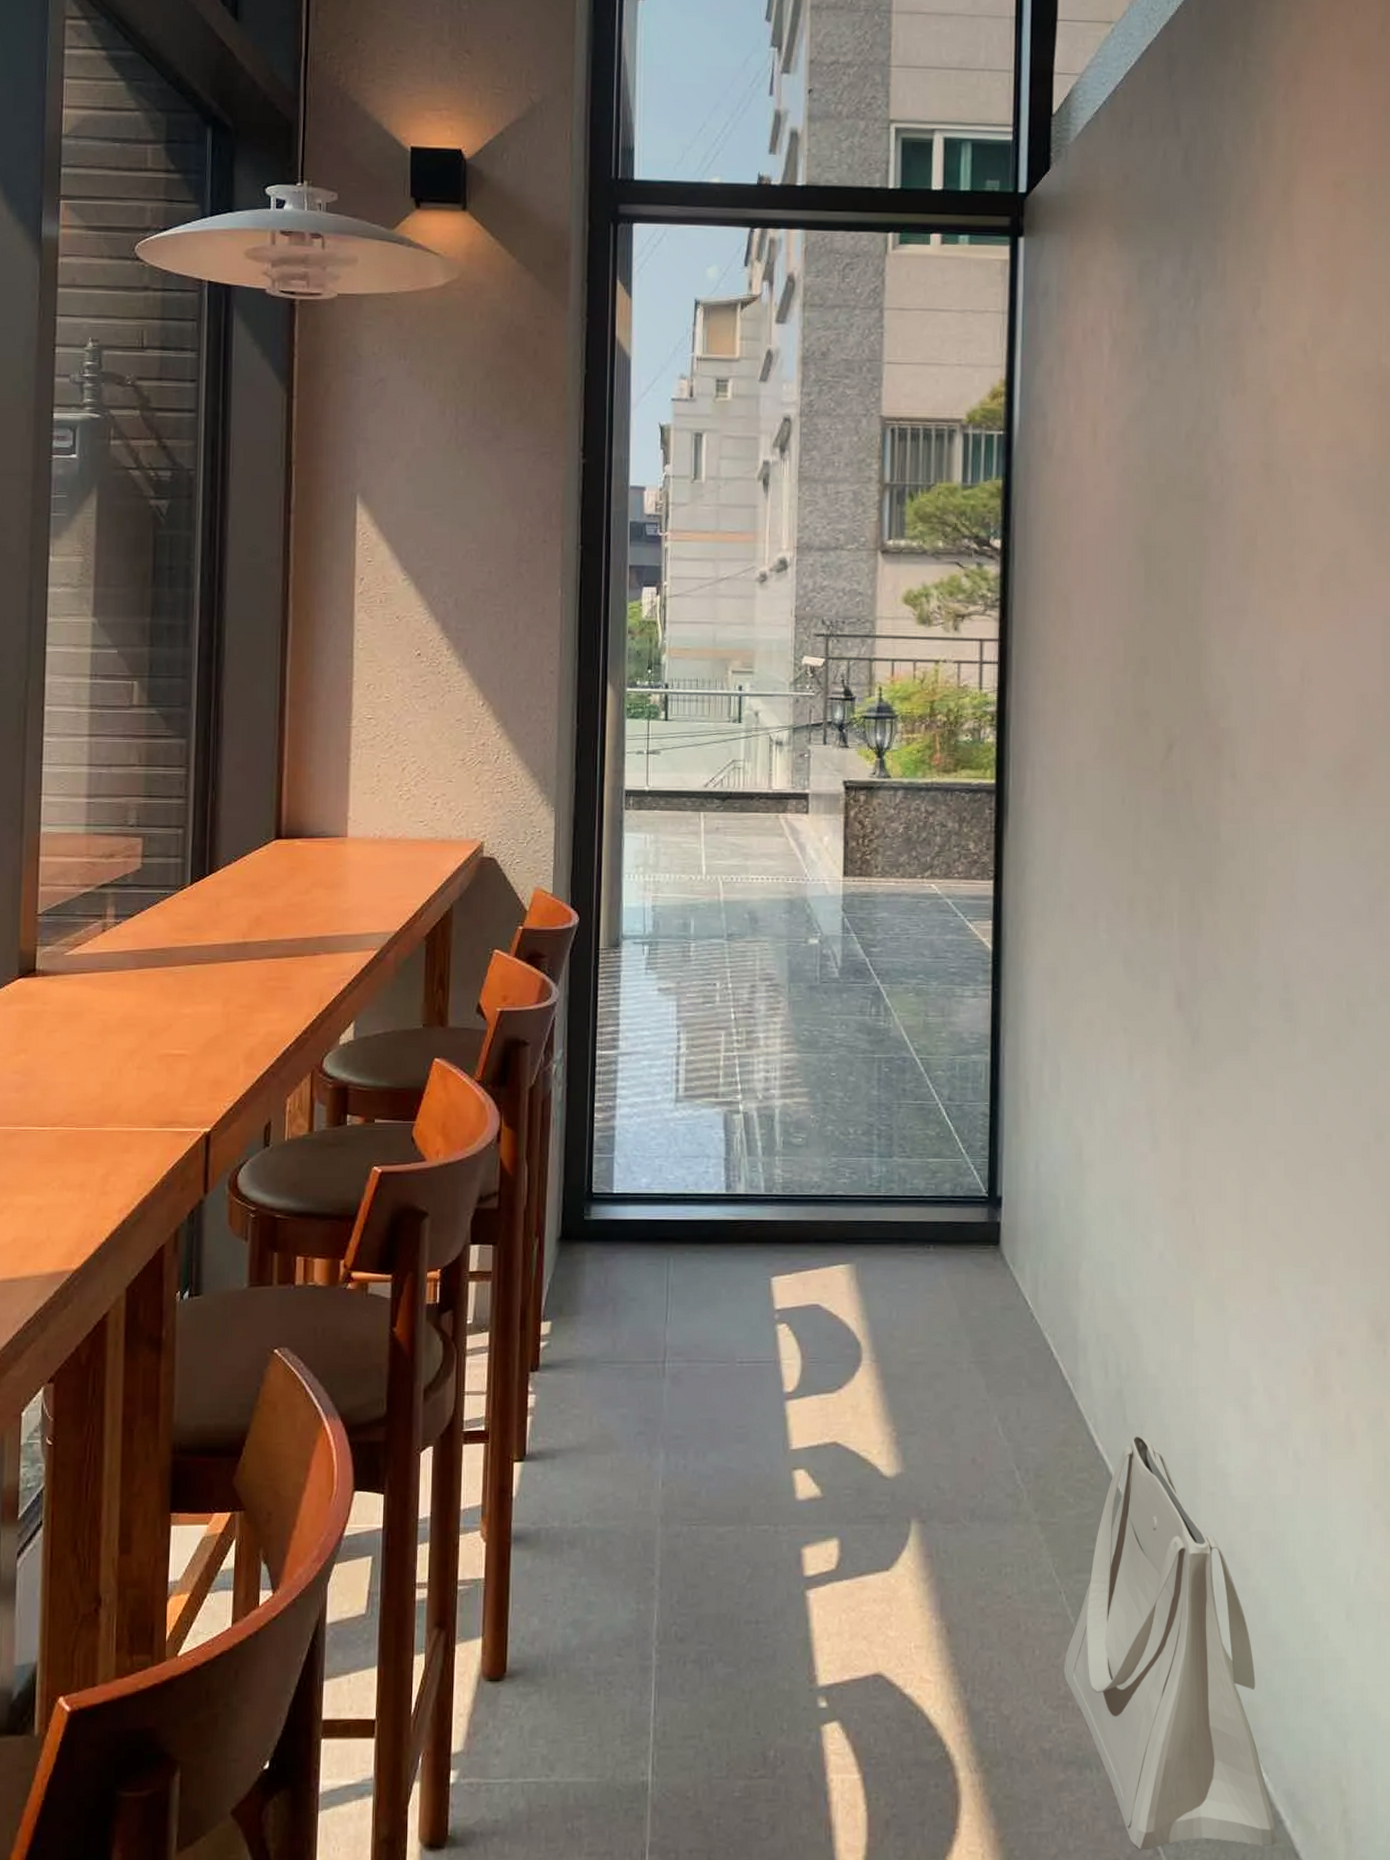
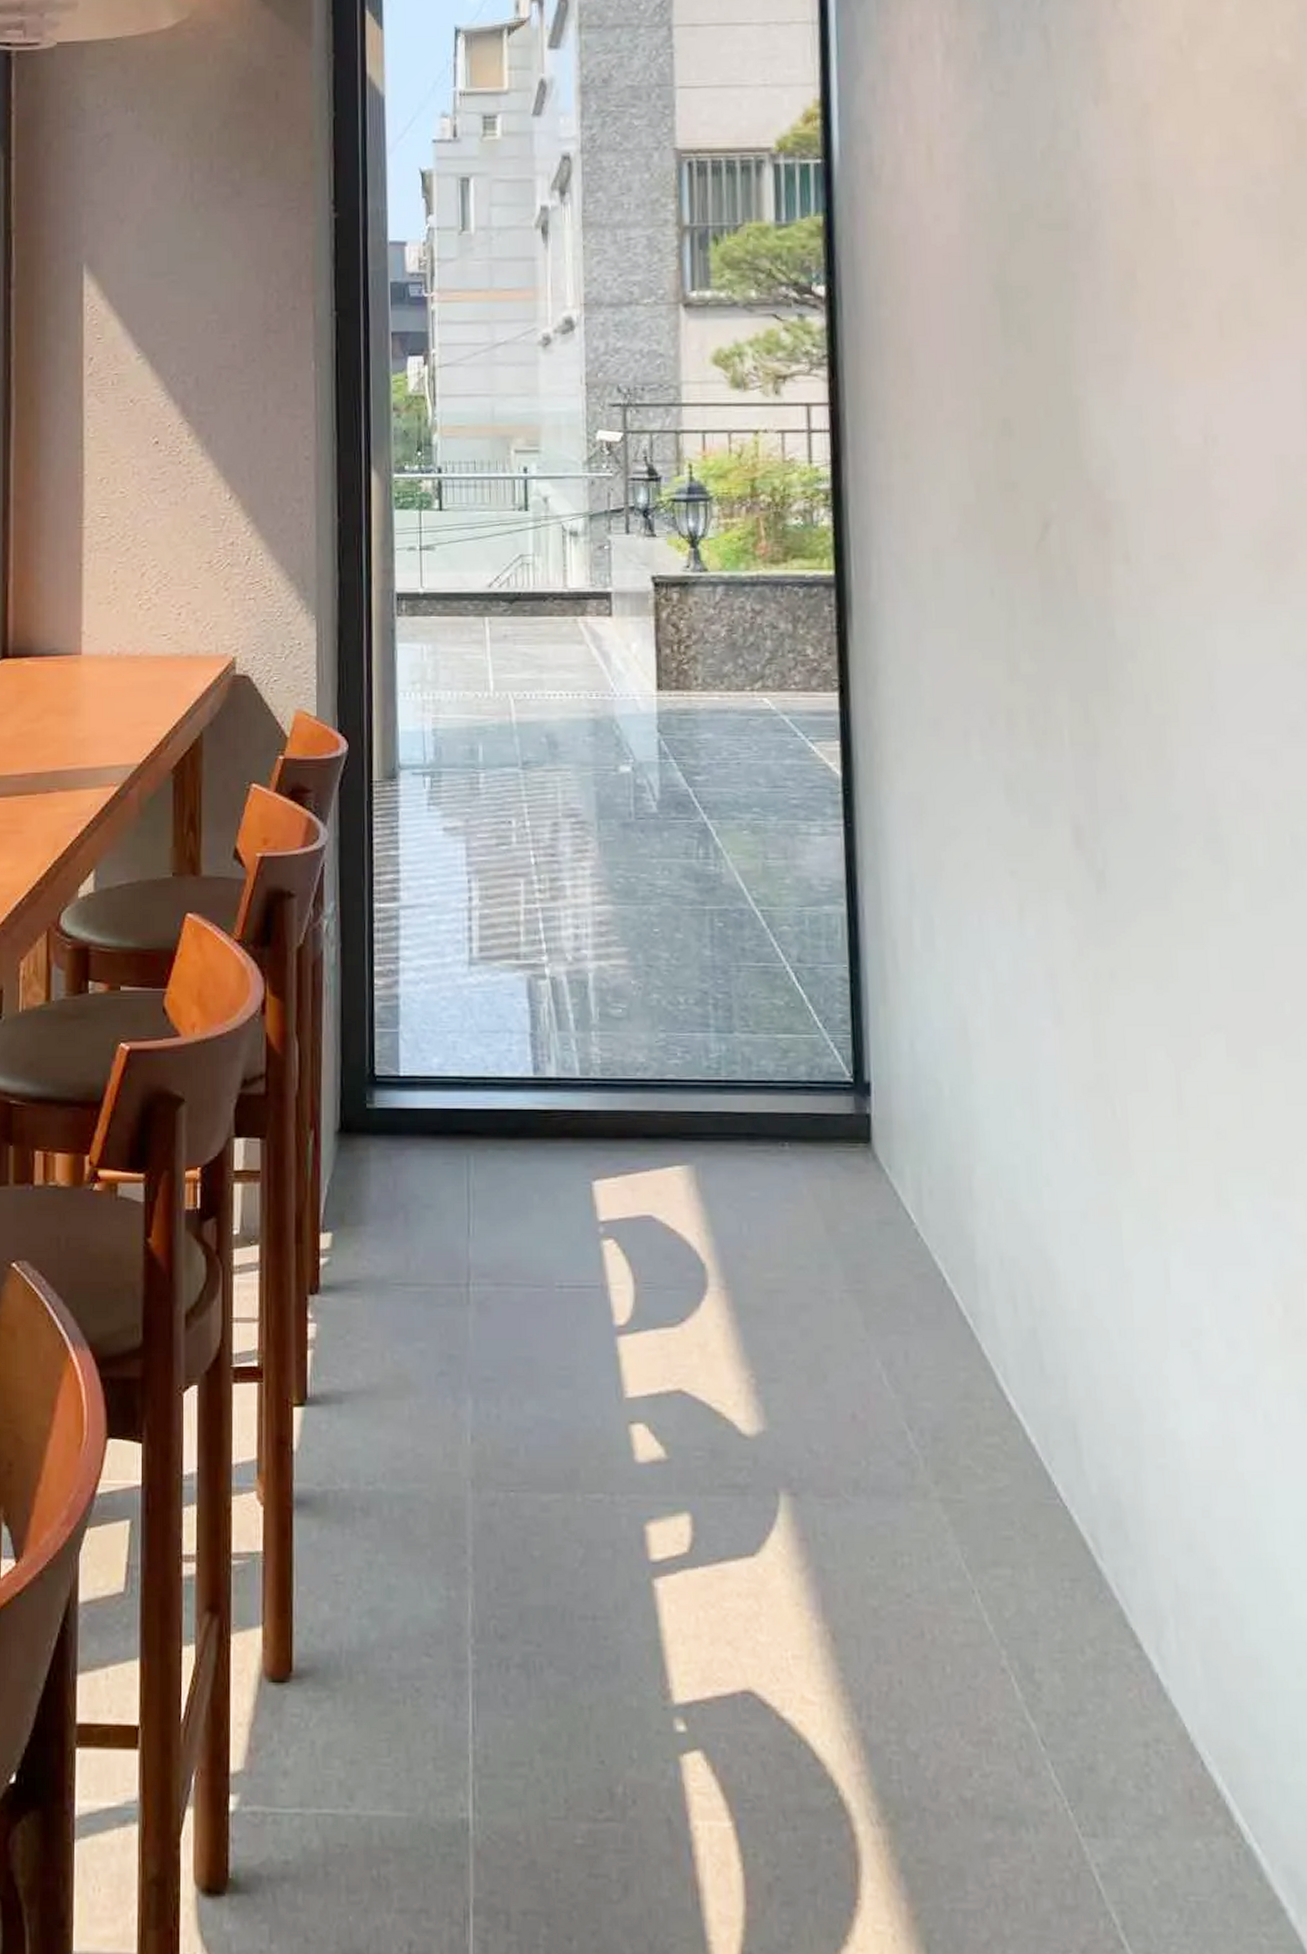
tote bag: present [1063,1436,1277,1850] -> none [983,1389,1279,1945]

